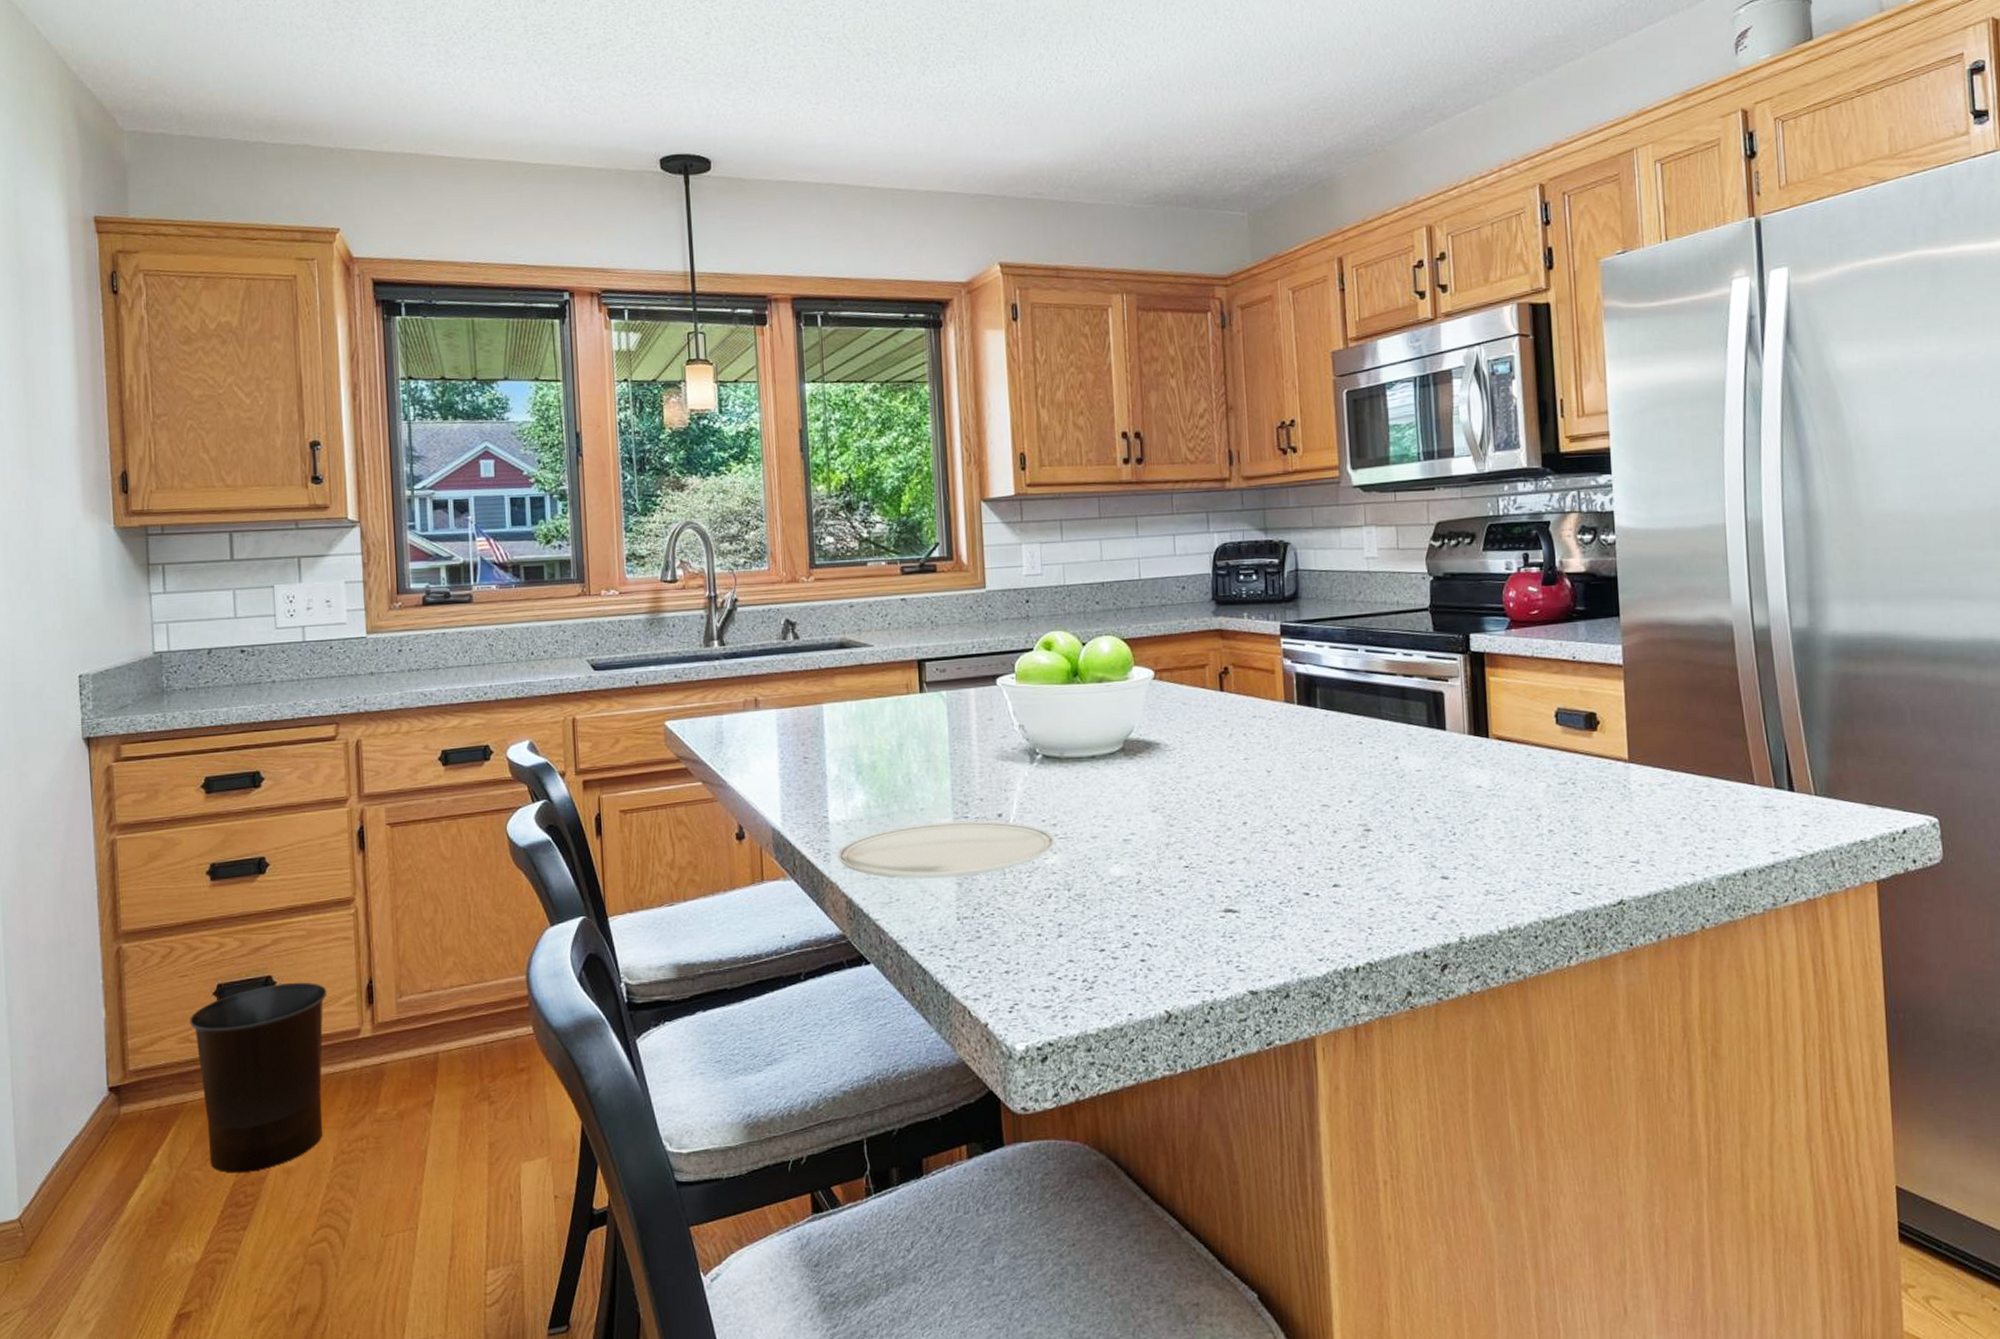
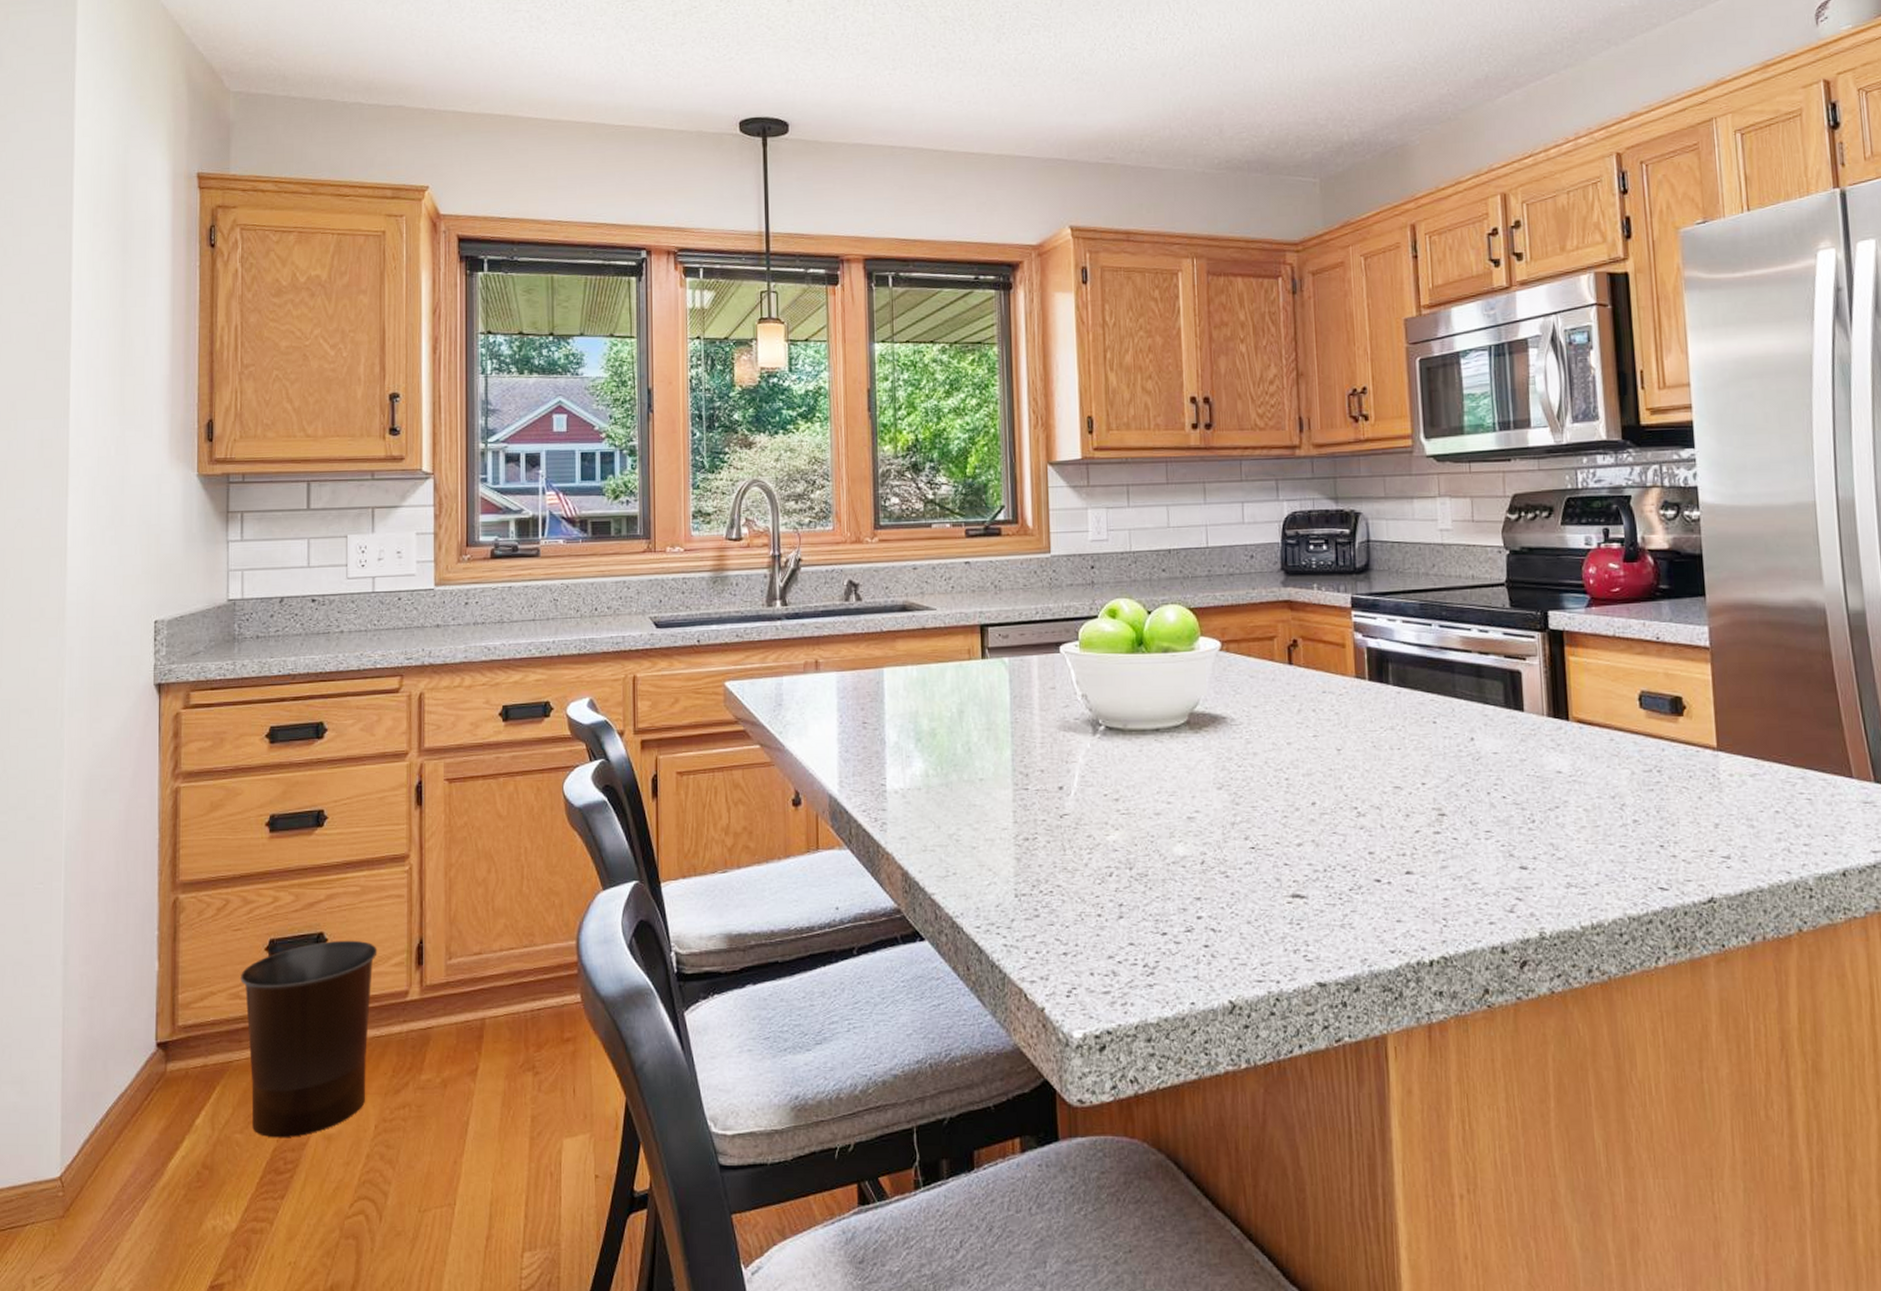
plate: present [837,820,1055,880] -> none [894,792,1117,854]

